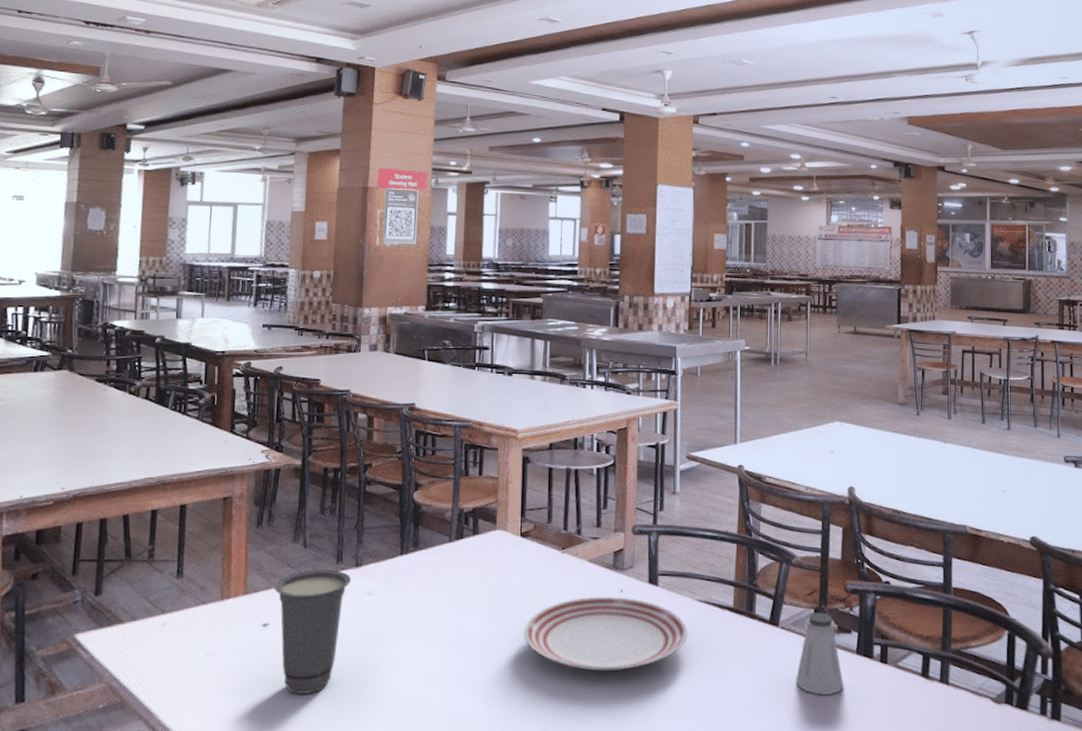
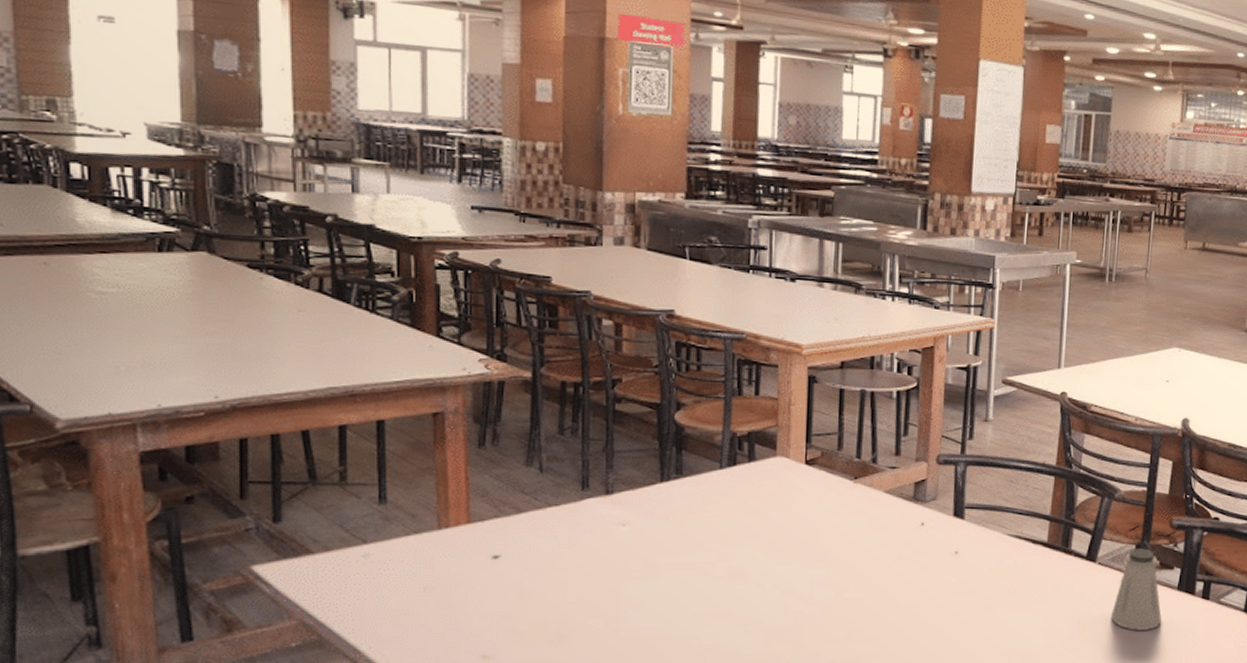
cup: present [274,570,351,694] -> none [505,497,600,631]
dinner plate: present [523,596,688,672] -> none [808,529,996,608]

